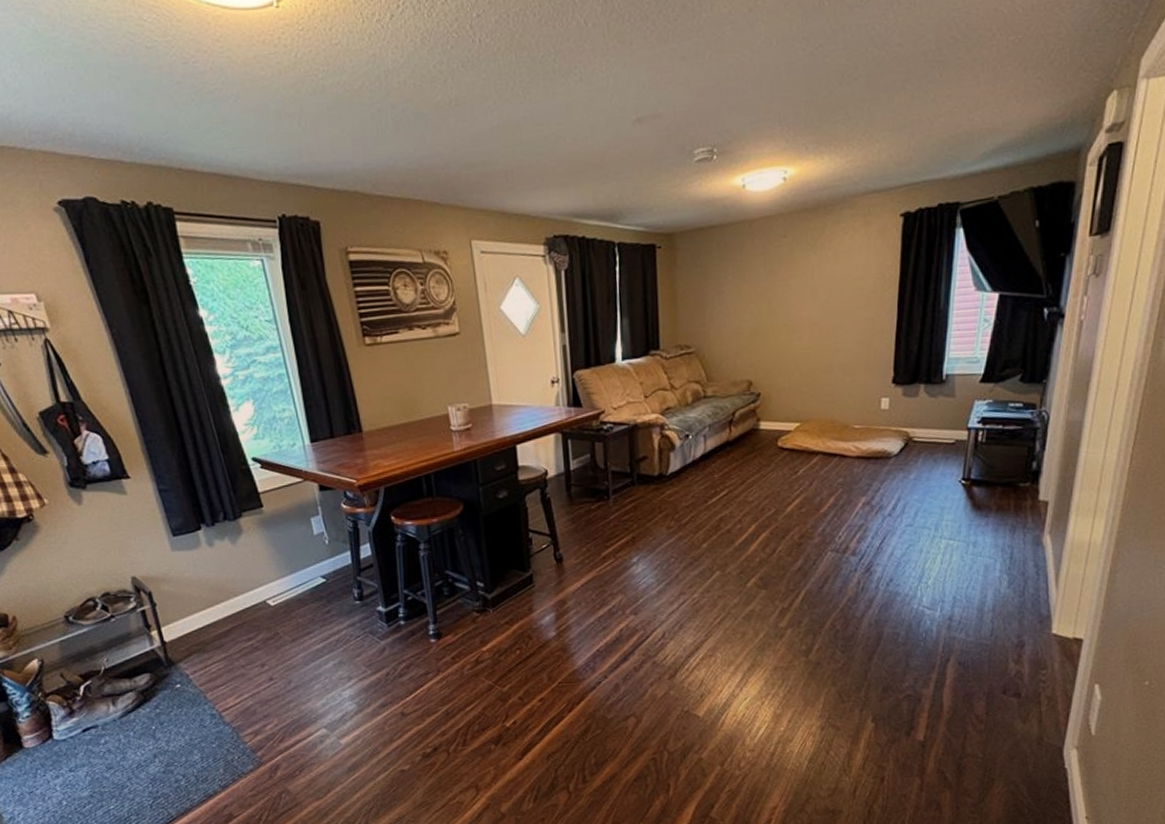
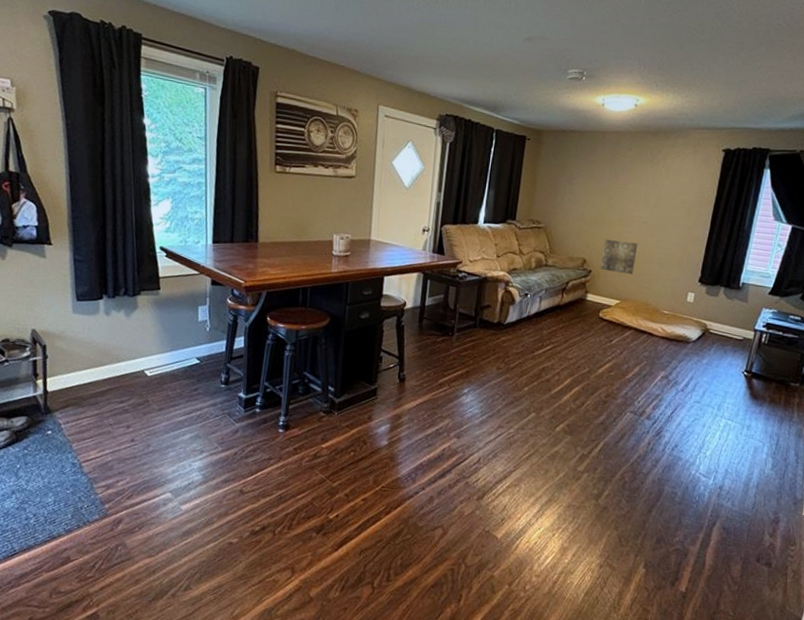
wall art: none [770,350,812,391] -> present [600,239,638,275]

